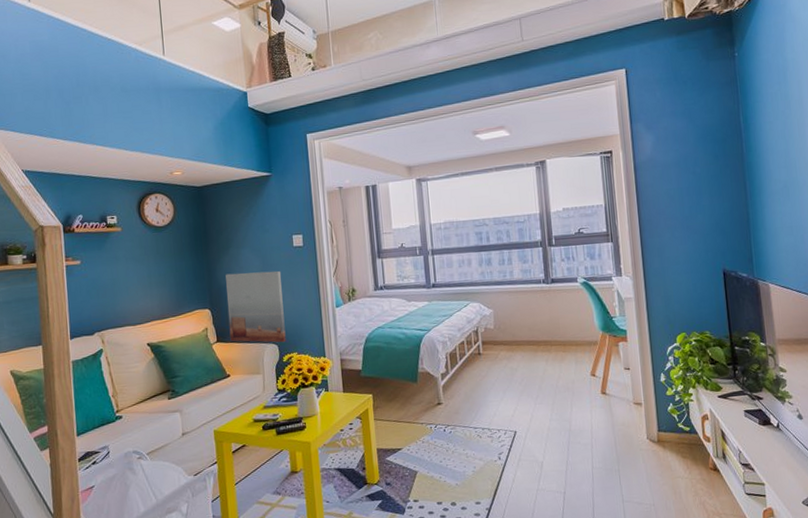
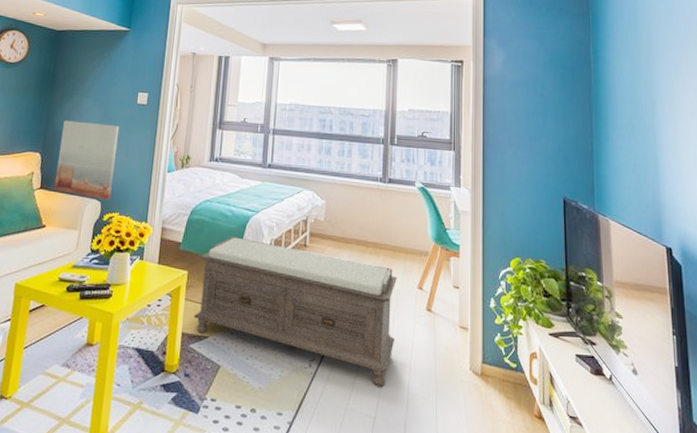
bench: none [381,356,575,467] -> present [193,237,397,388]

